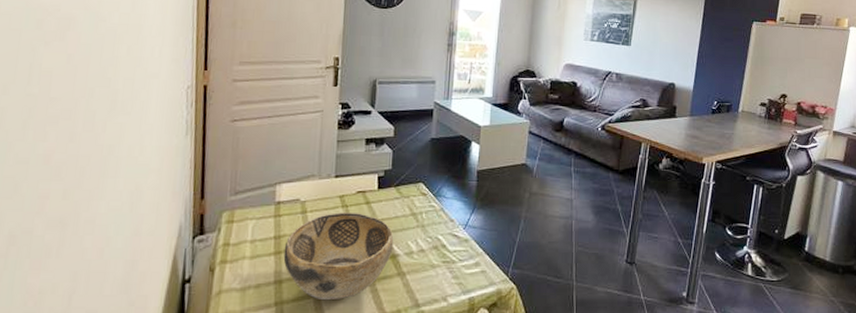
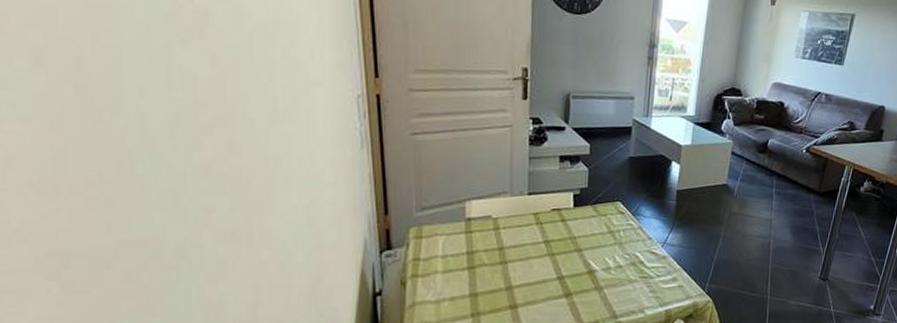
decorative bowl: present [283,212,394,301] -> none [477,229,591,312]

